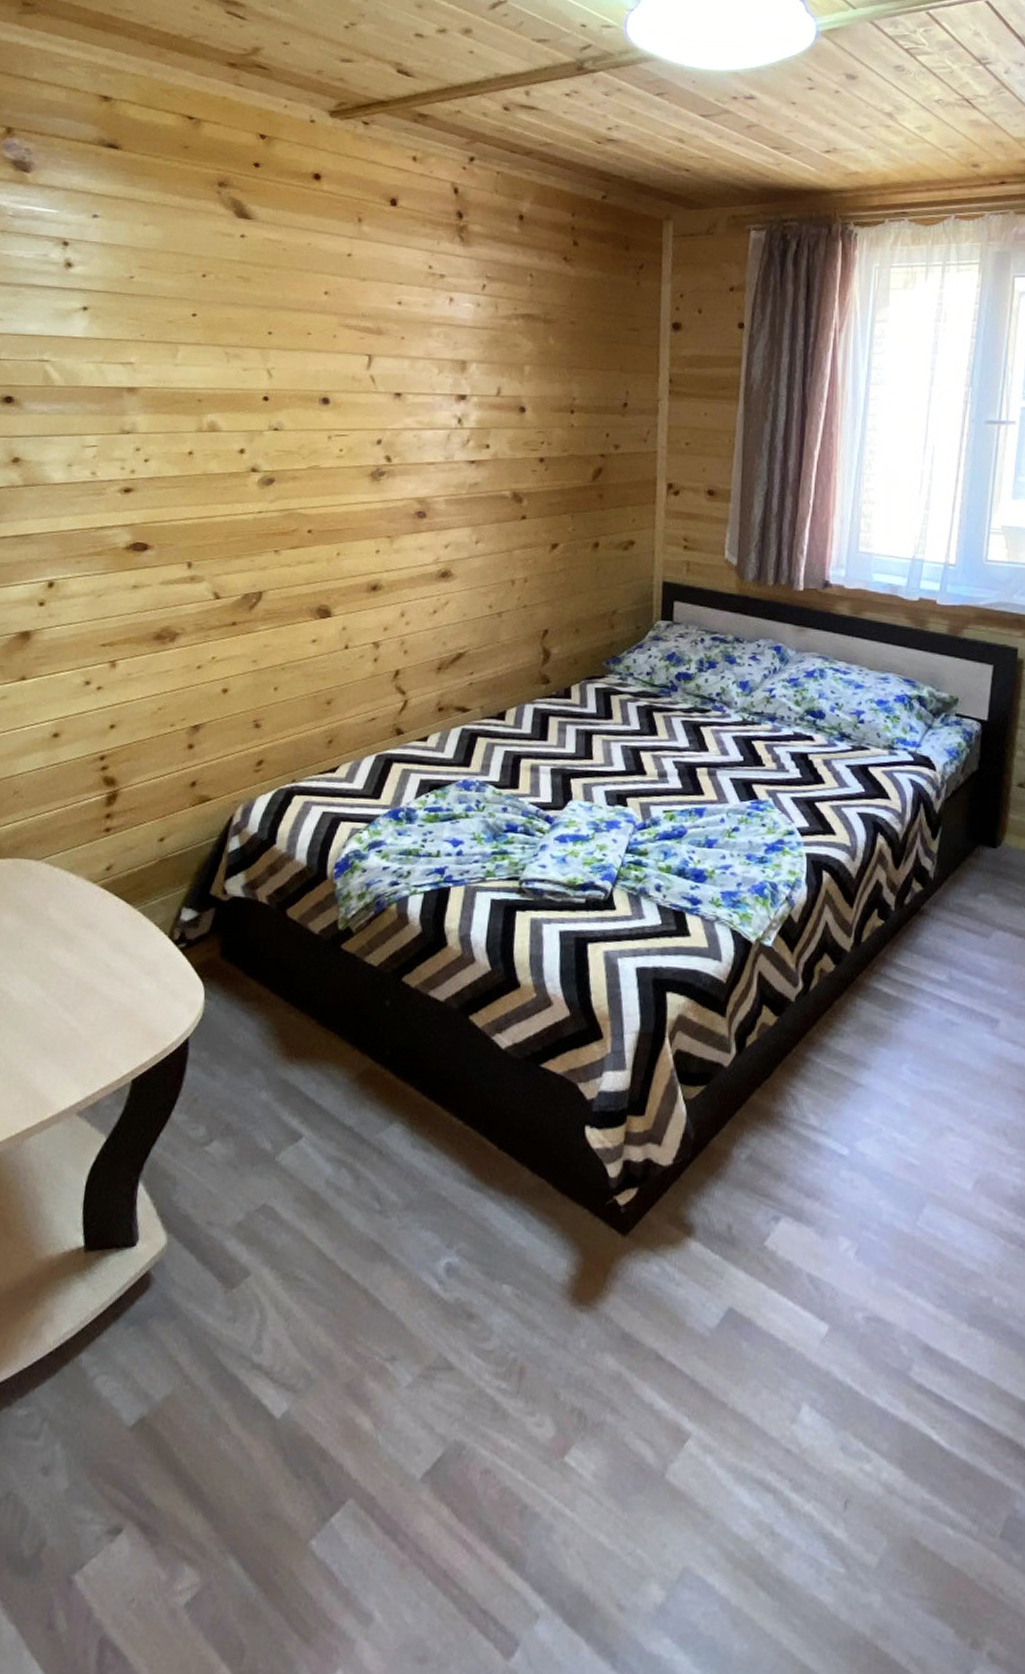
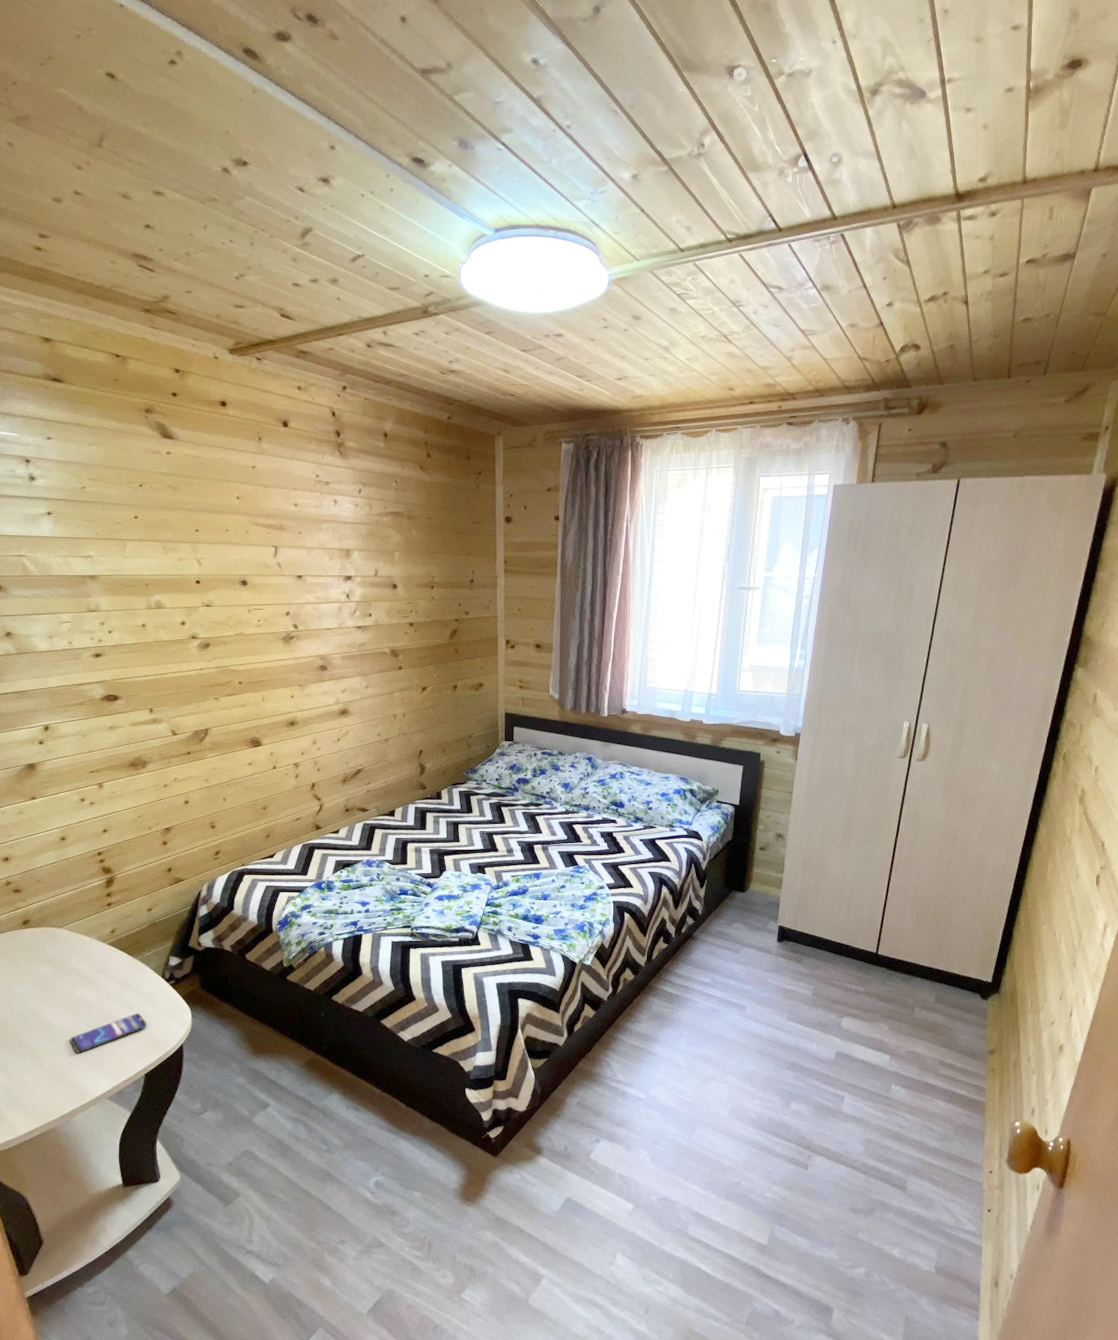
smartphone: none [33,989,143,1044] -> present [70,1013,148,1053]

